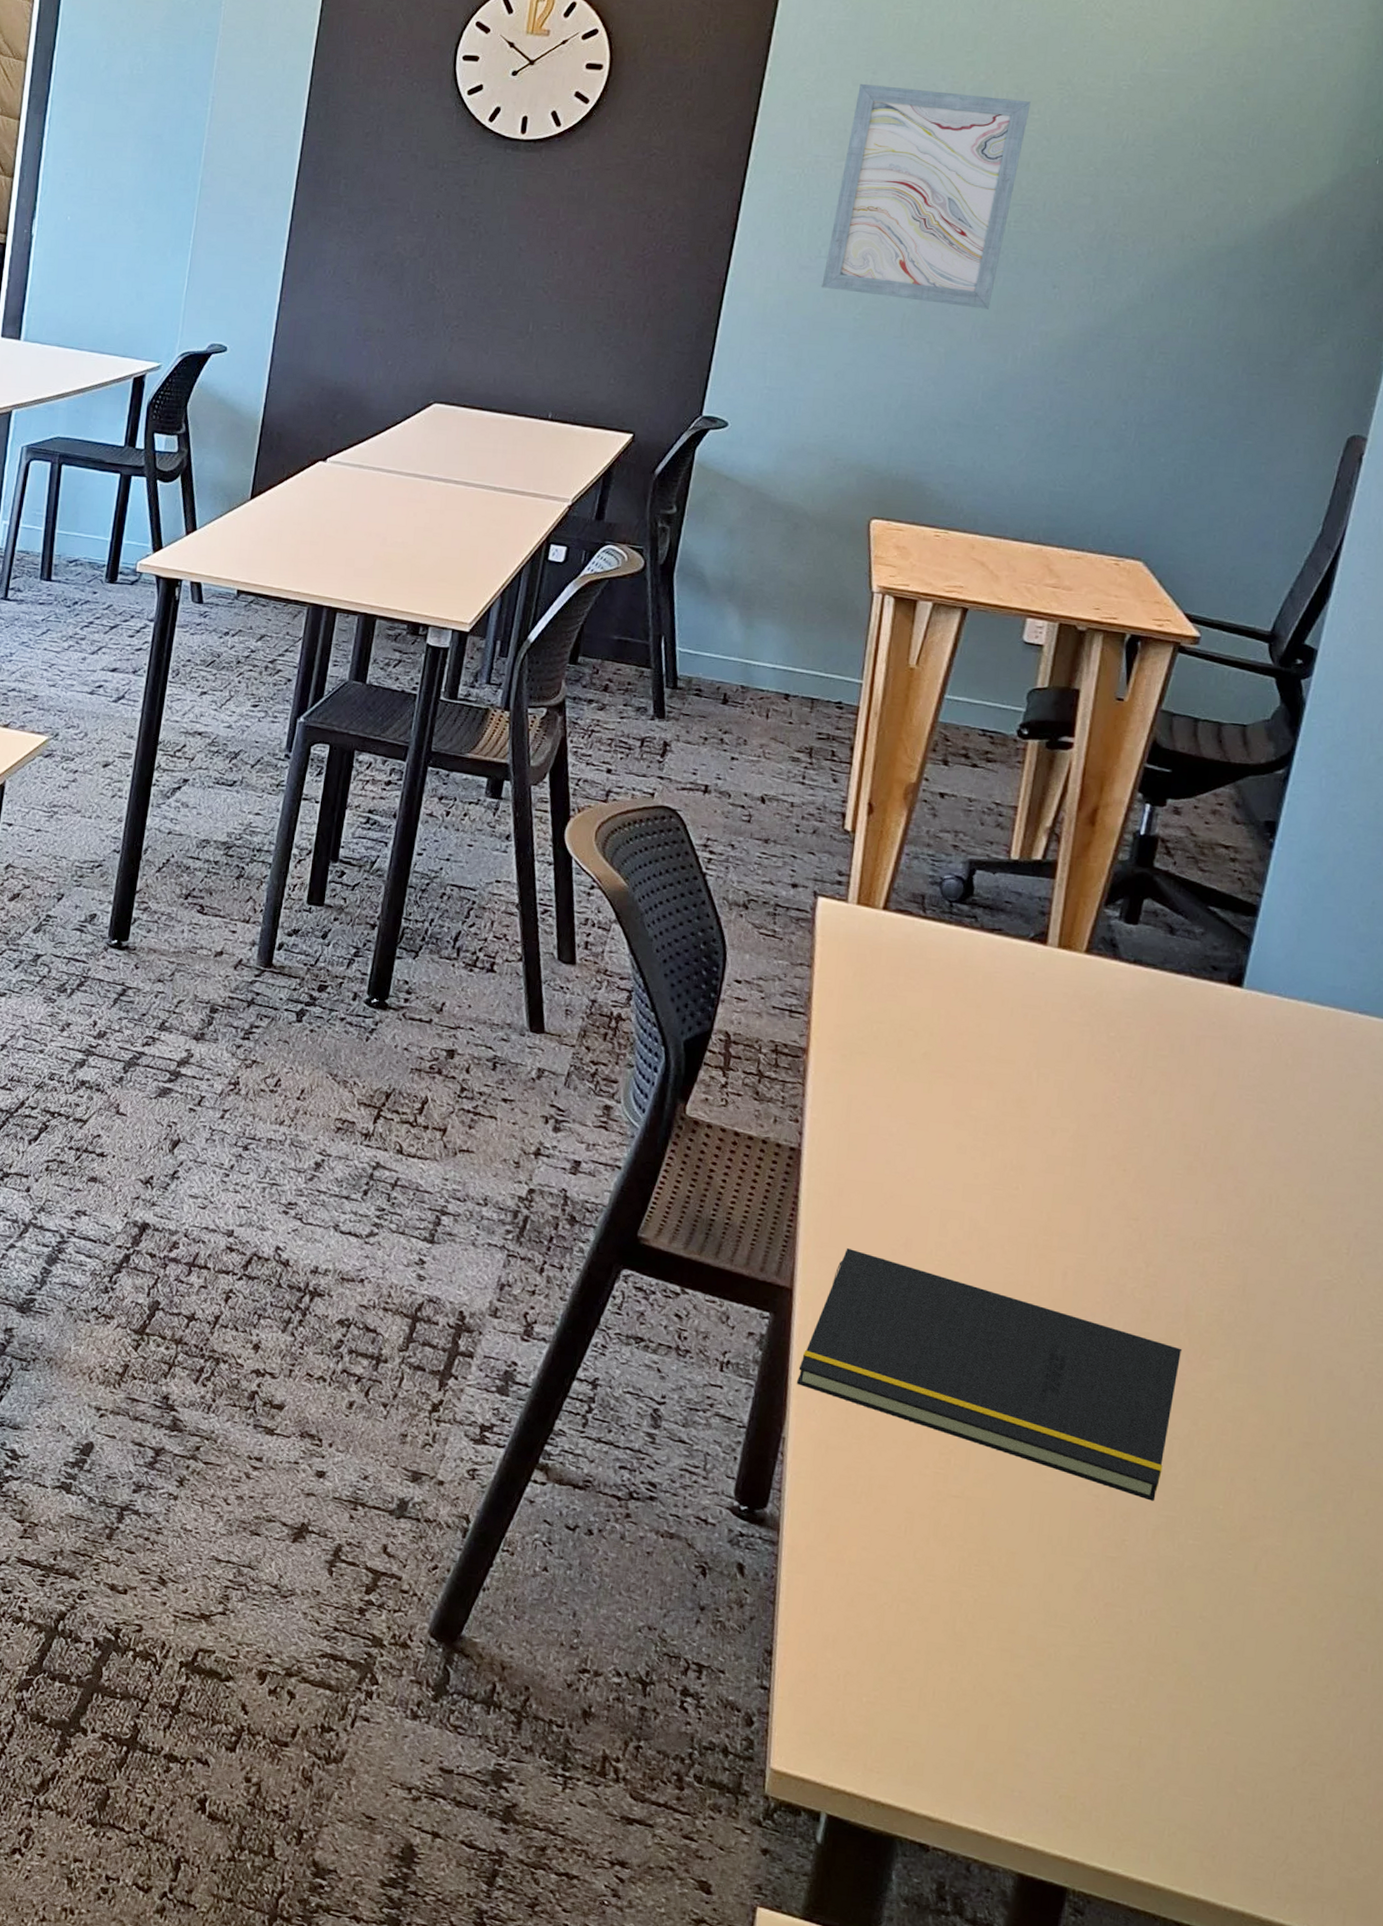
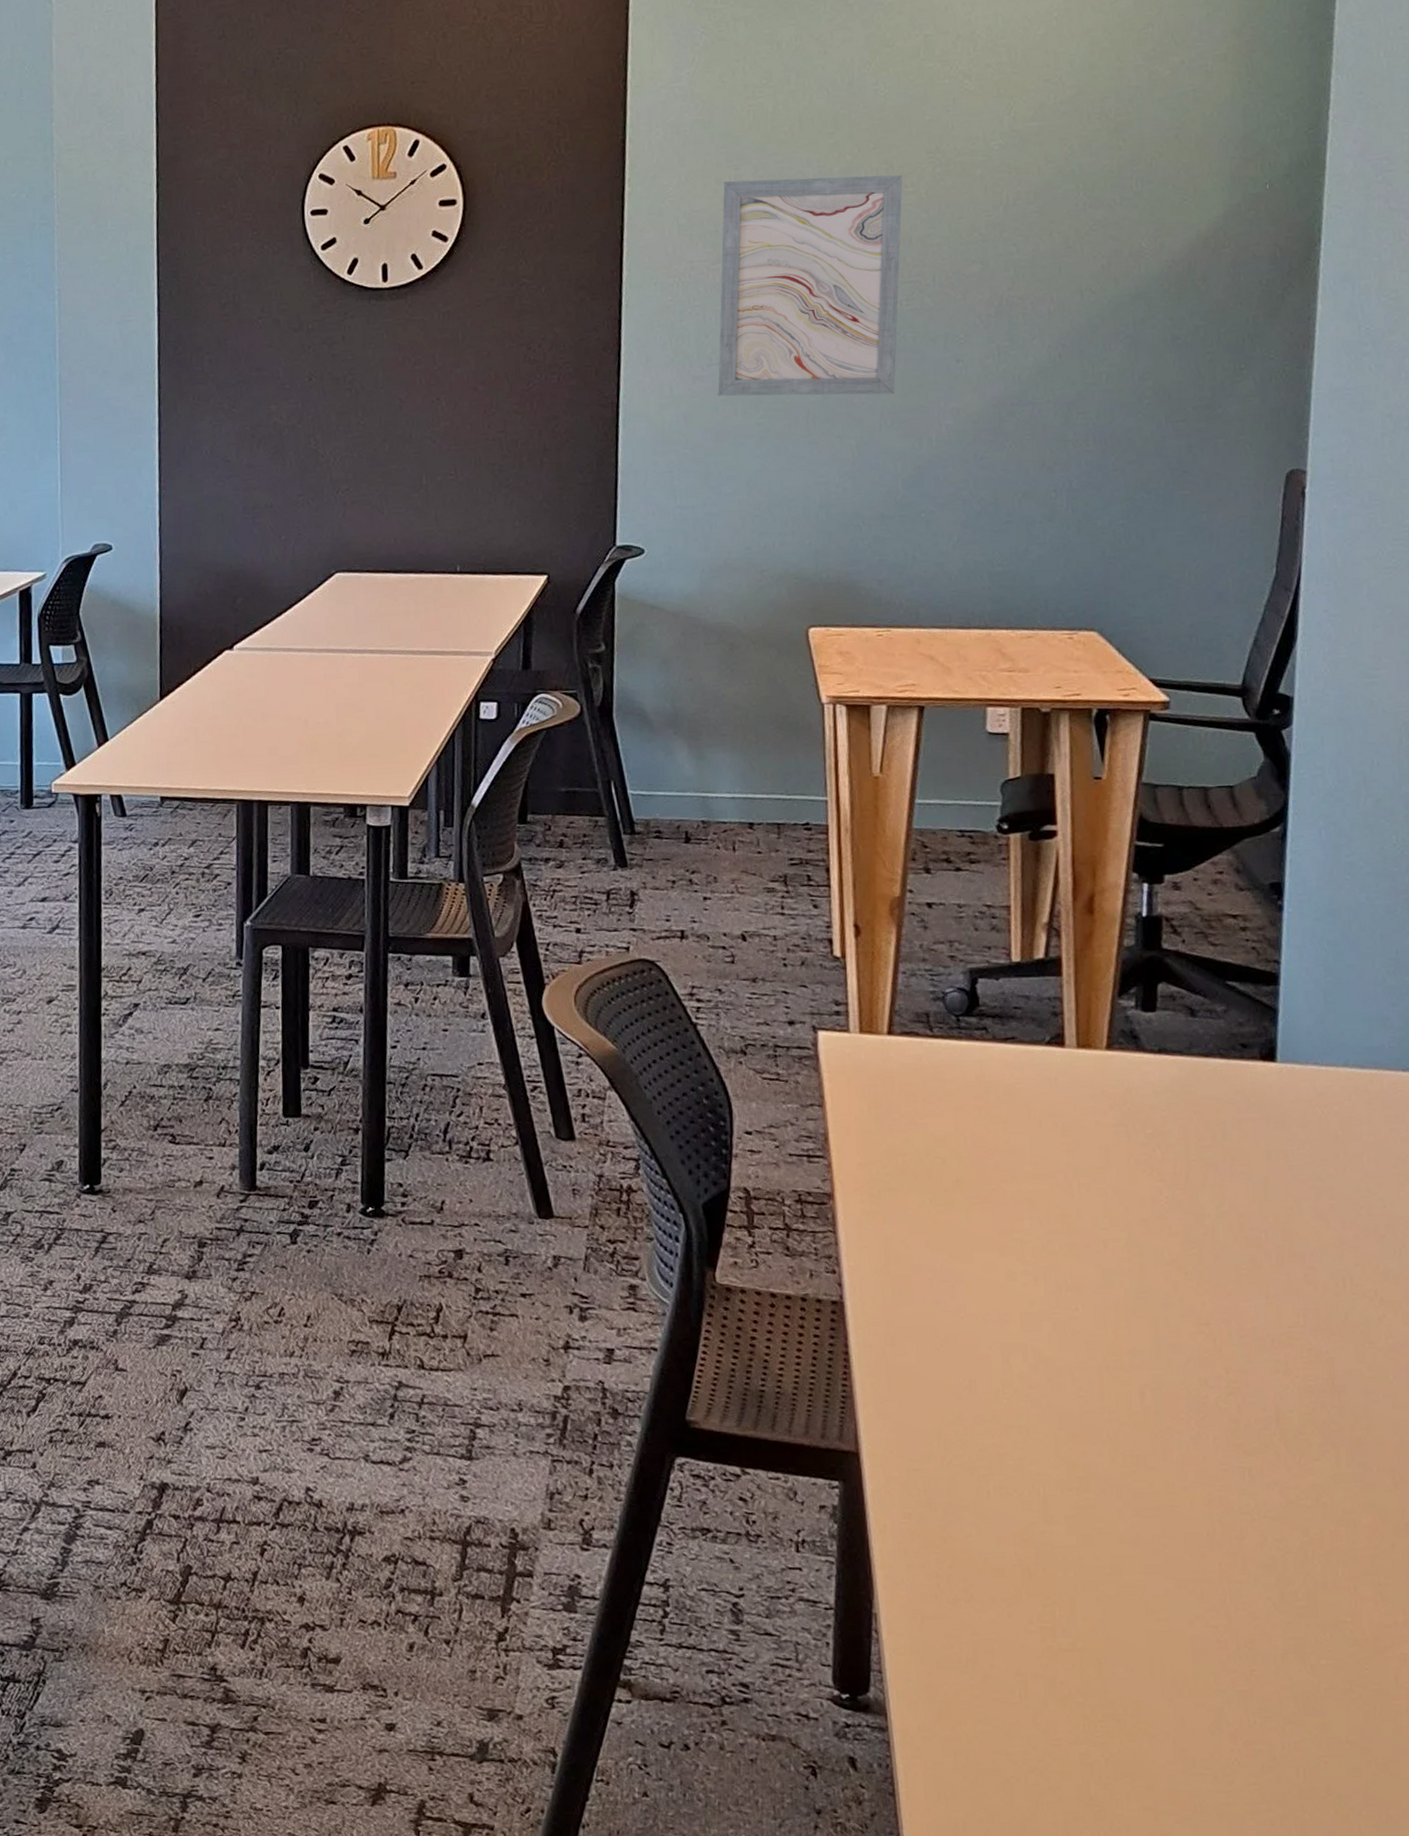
notepad: present [796,1248,1183,1501] -> none [878,1400,1280,1624]

